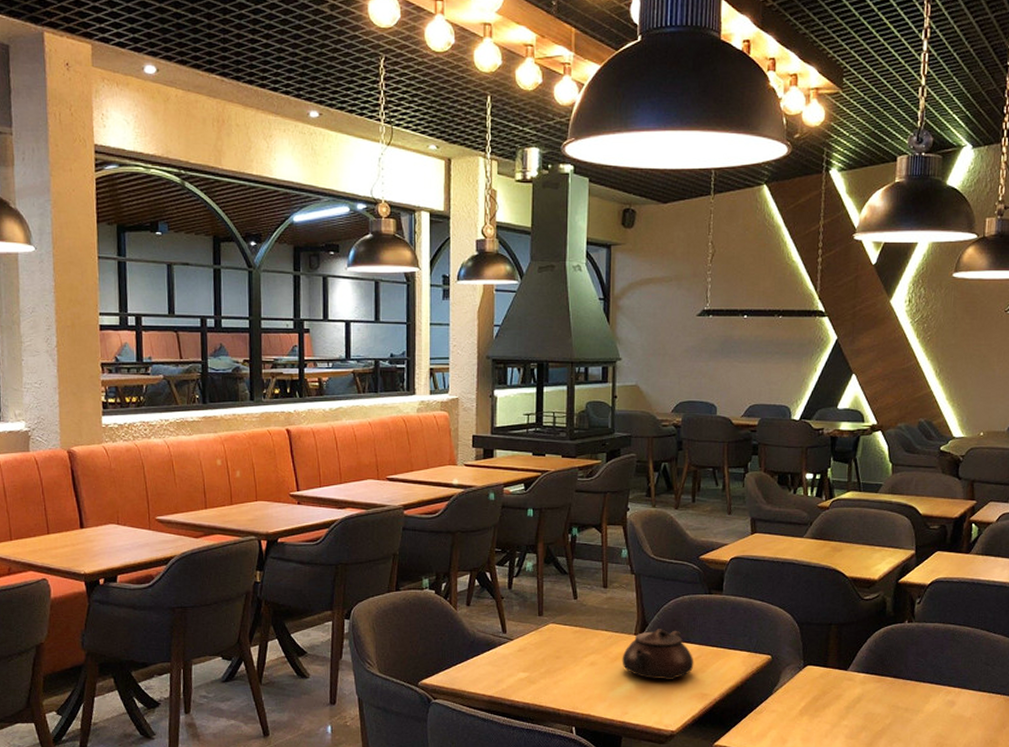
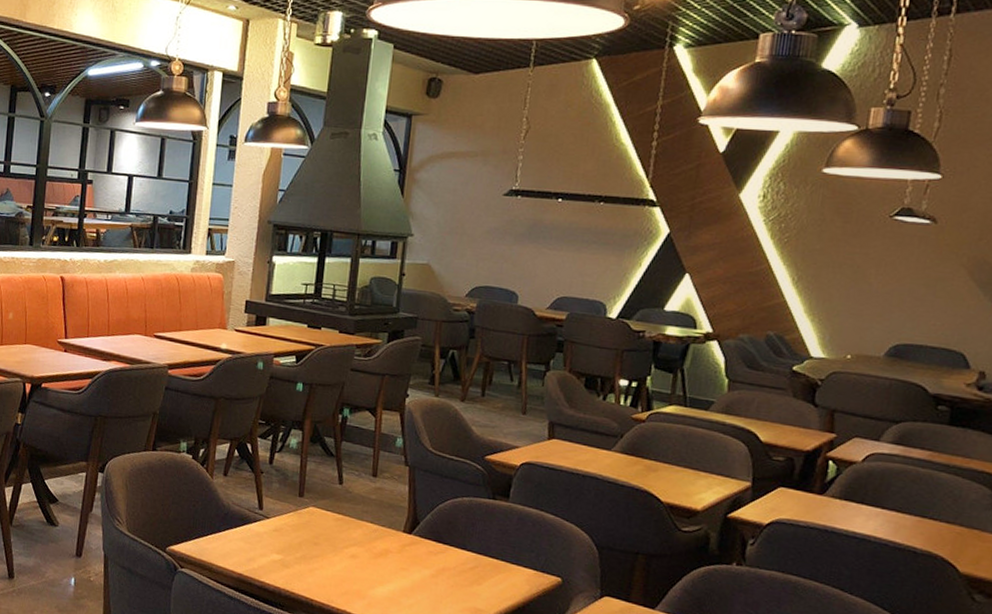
teapot: present [622,629,694,681] -> none [386,529,470,589]

